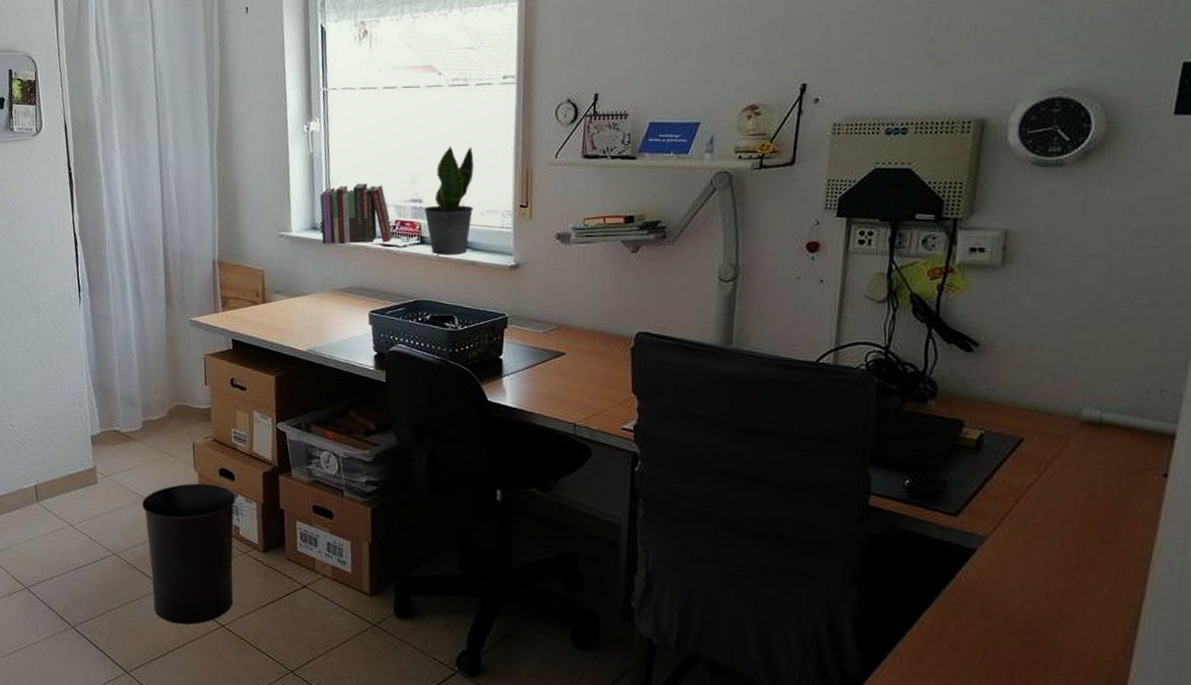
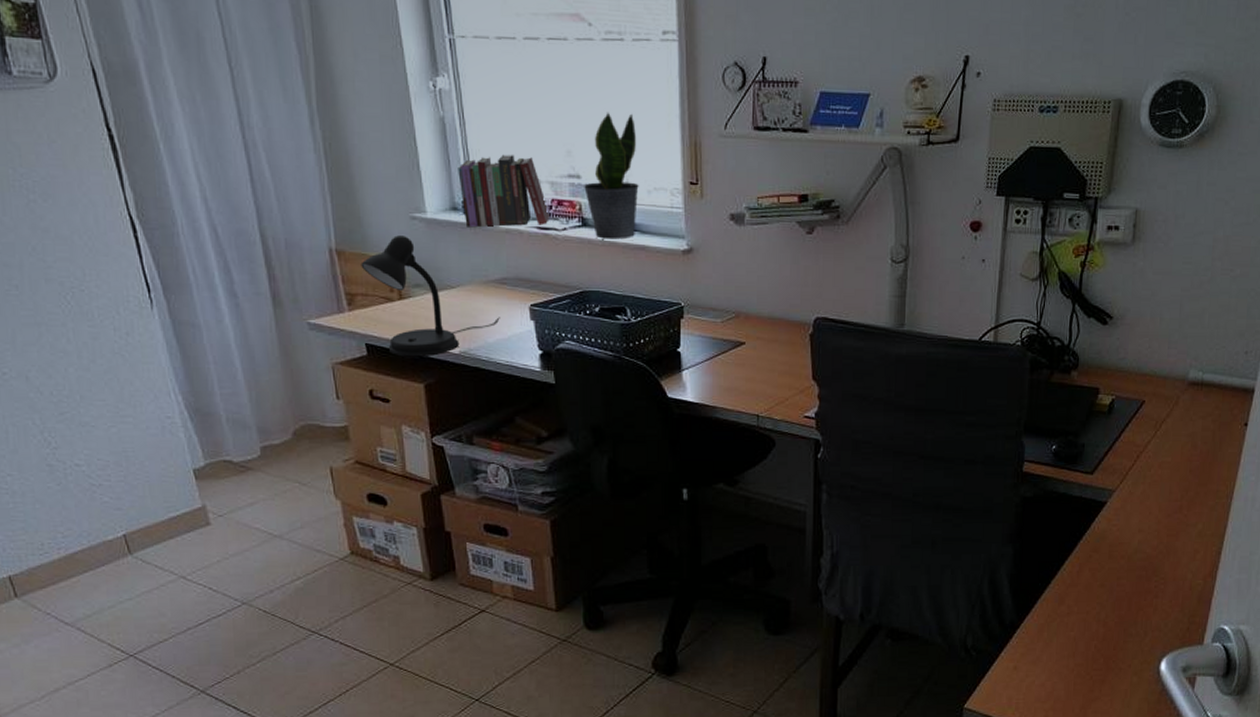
waste bin: present [141,483,236,625] -> none [272,513,402,670]
desk lamp: none [235,250,343,353] -> present [360,235,500,357]

